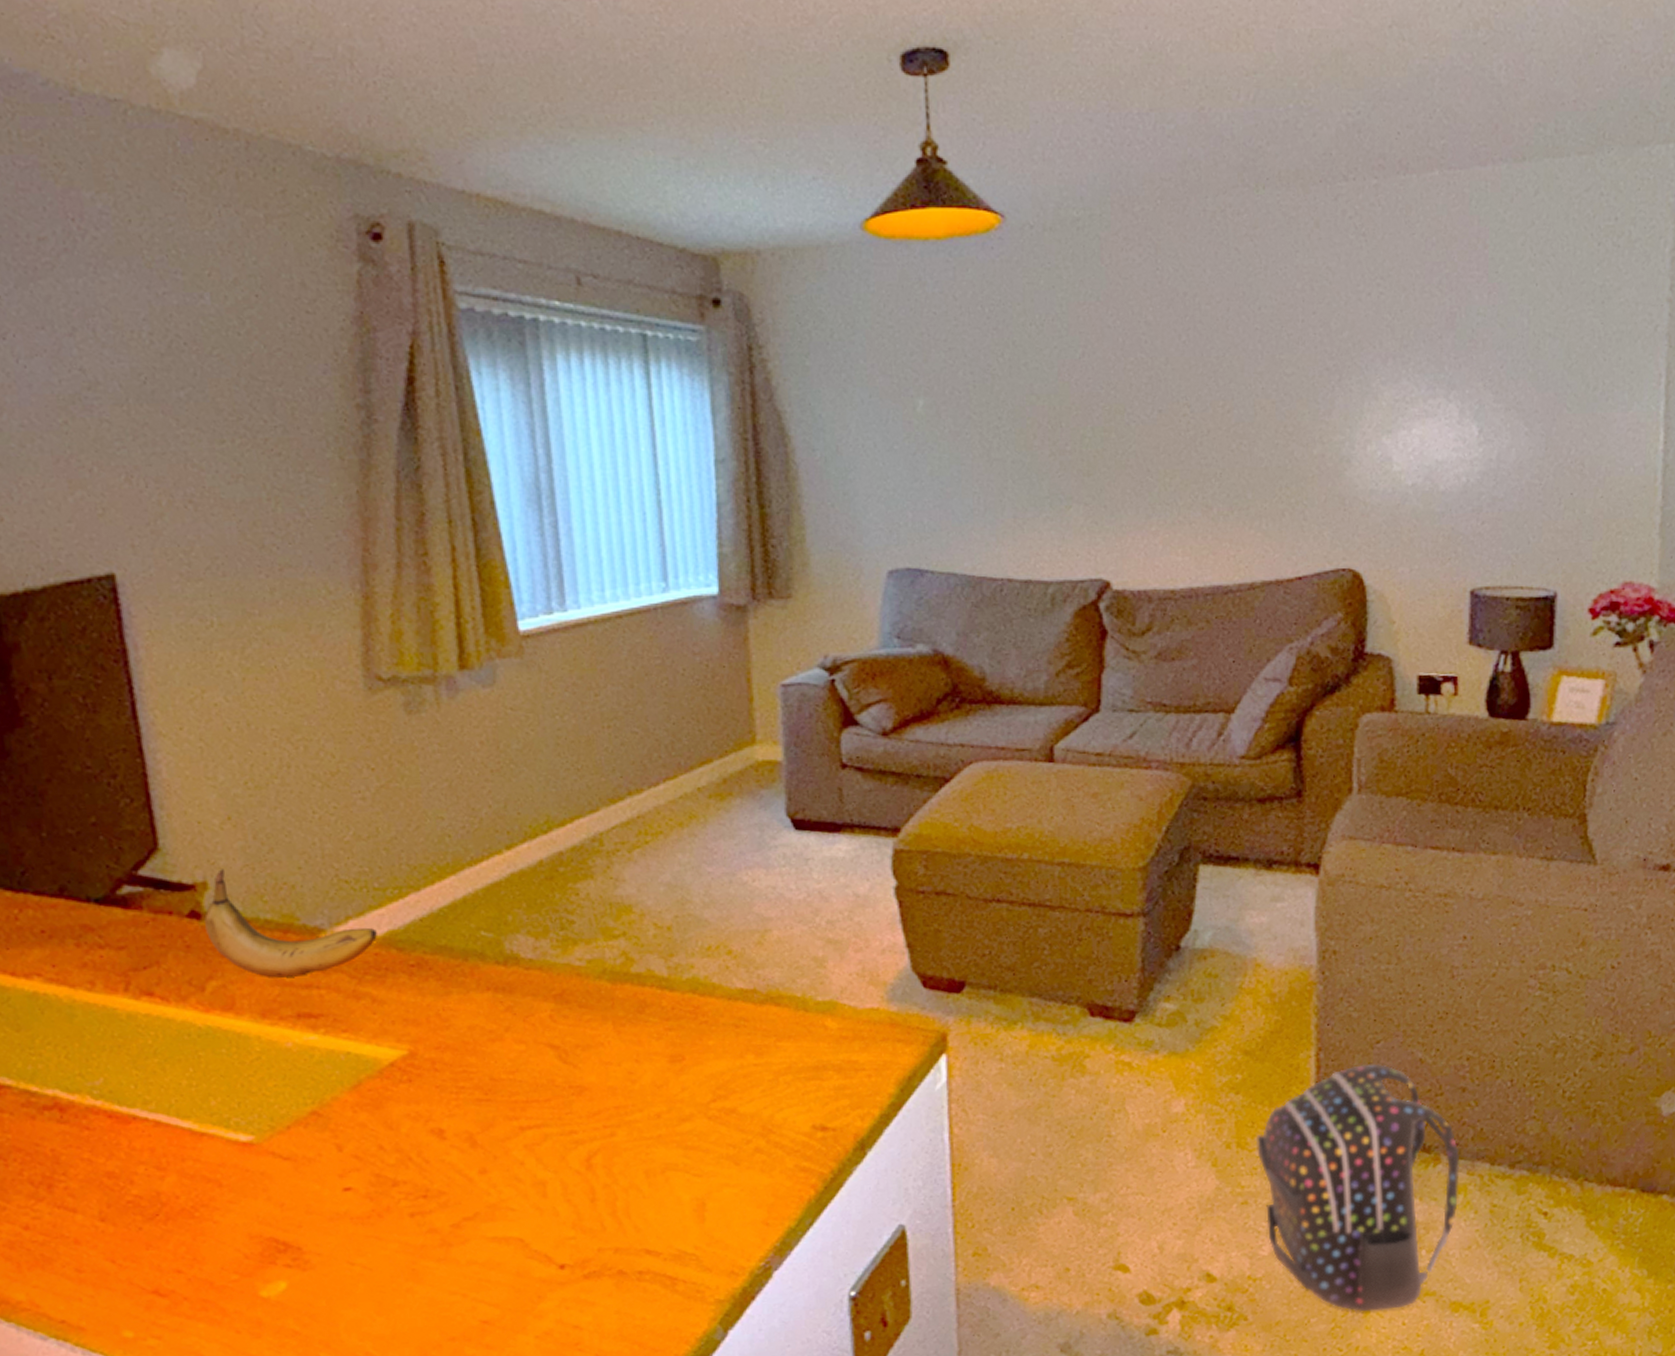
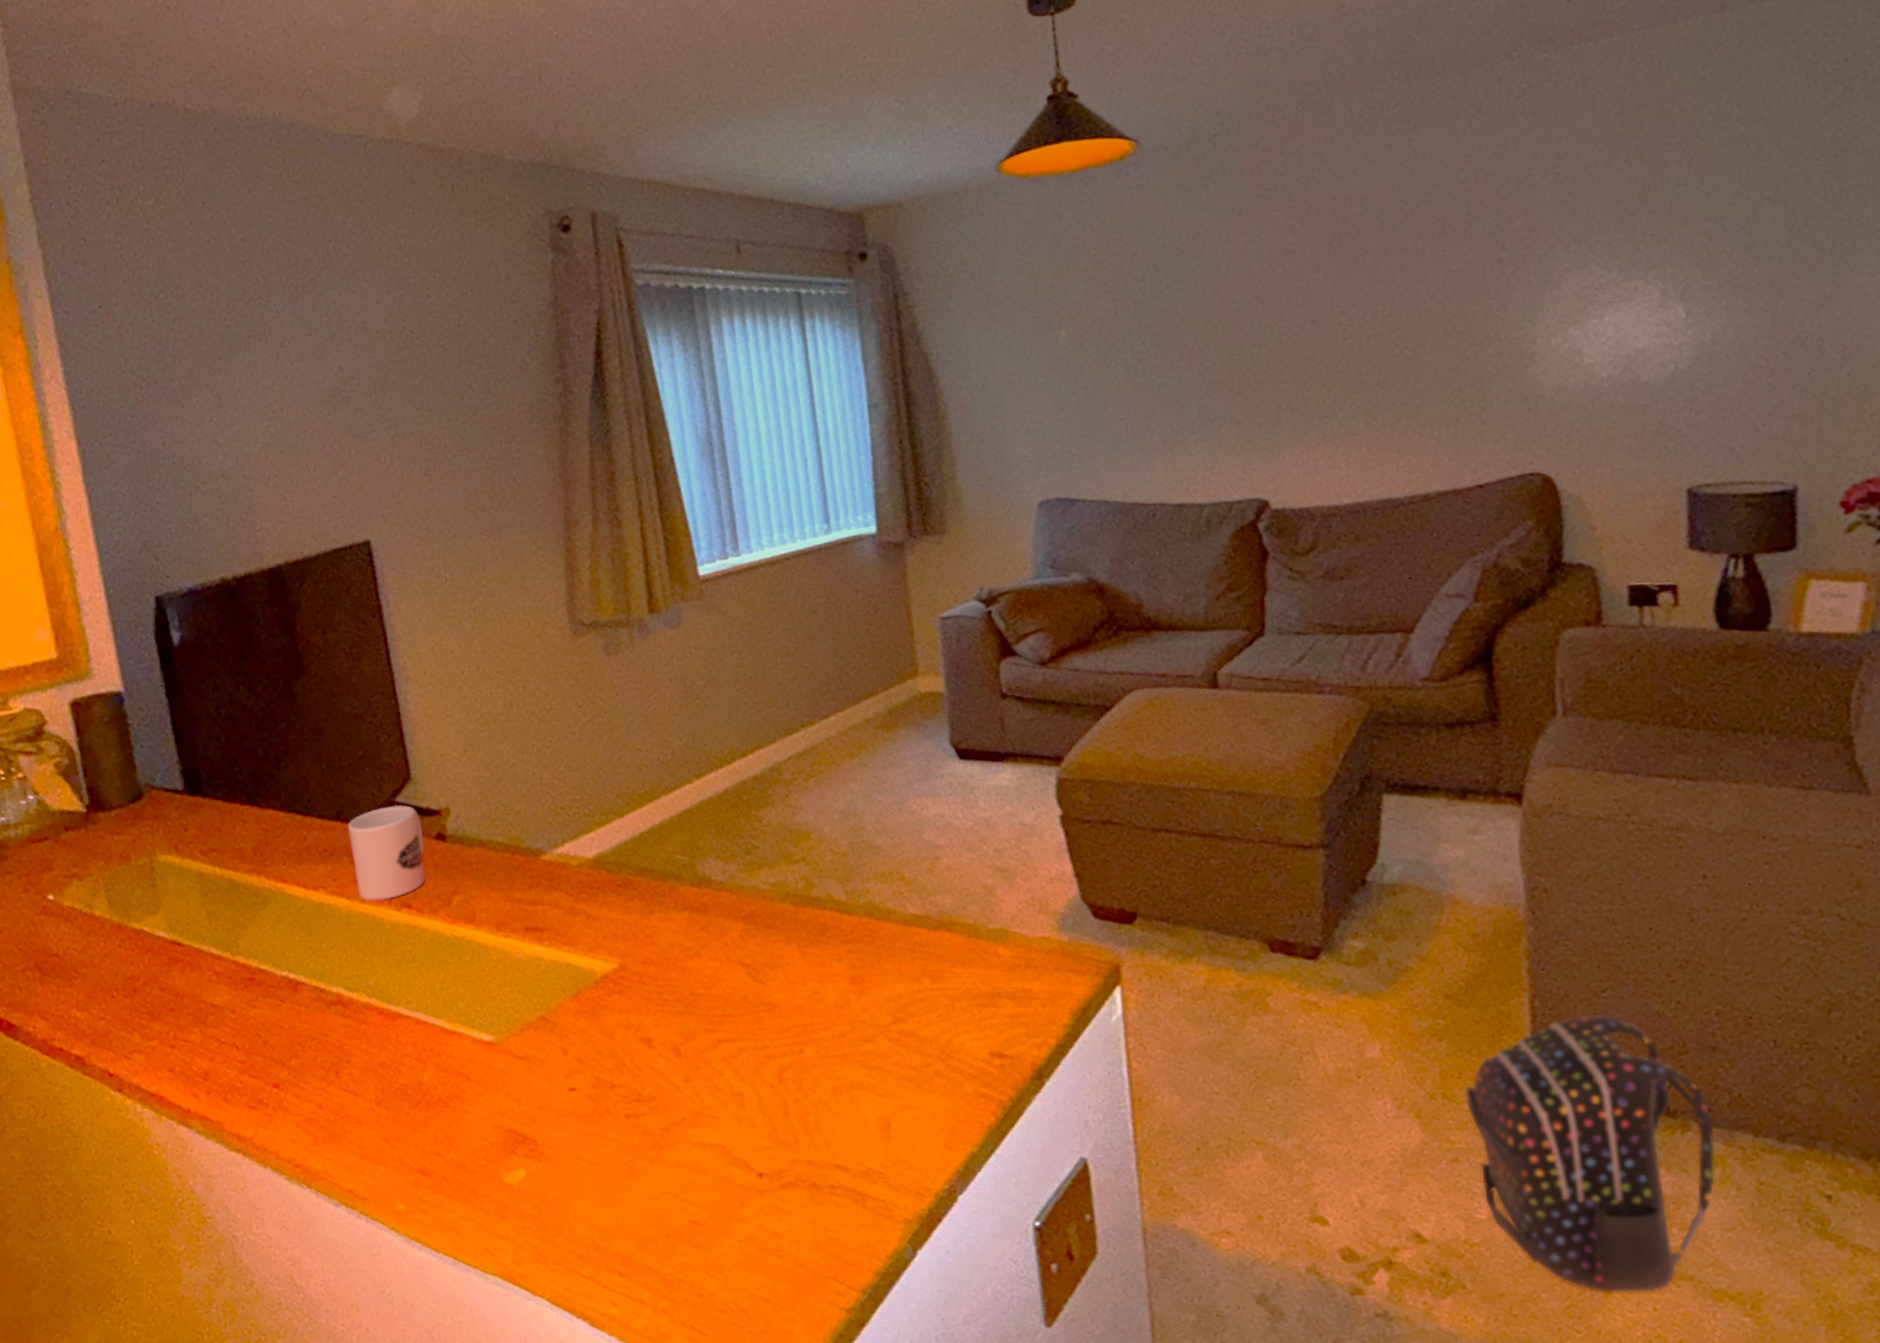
mug: none [72,878,173,990] -> present [347,804,426,901]
fruit: present [204,869,377,978] -> none [449,796,589,894]

